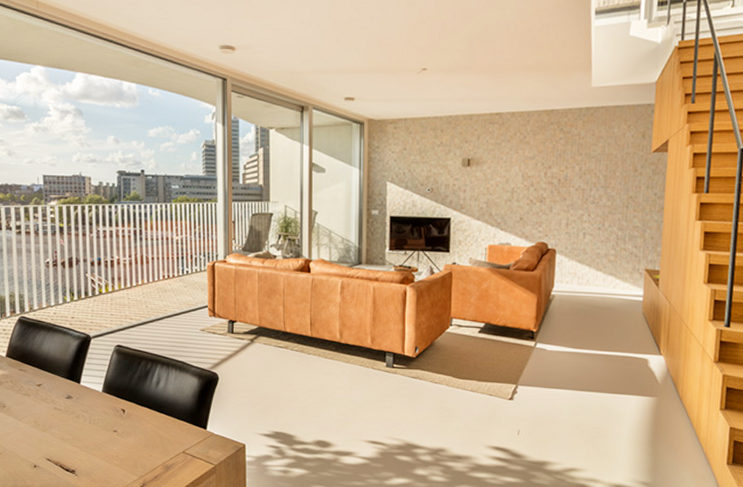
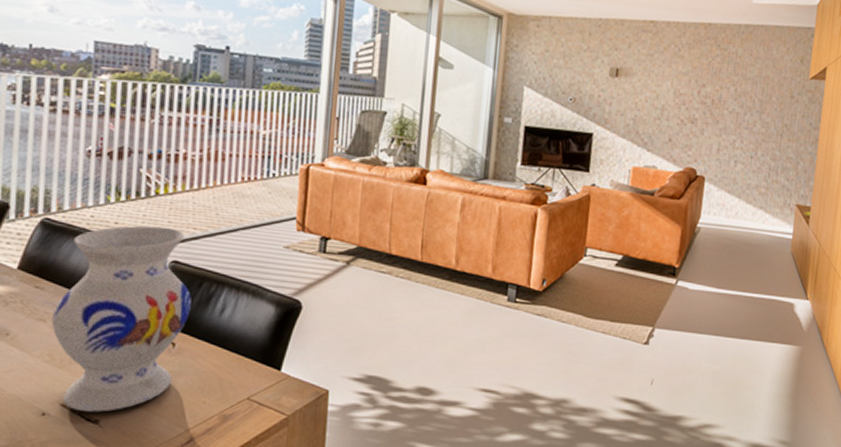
vase: none [34,318,134,464] -> present [51,225,192,412]

